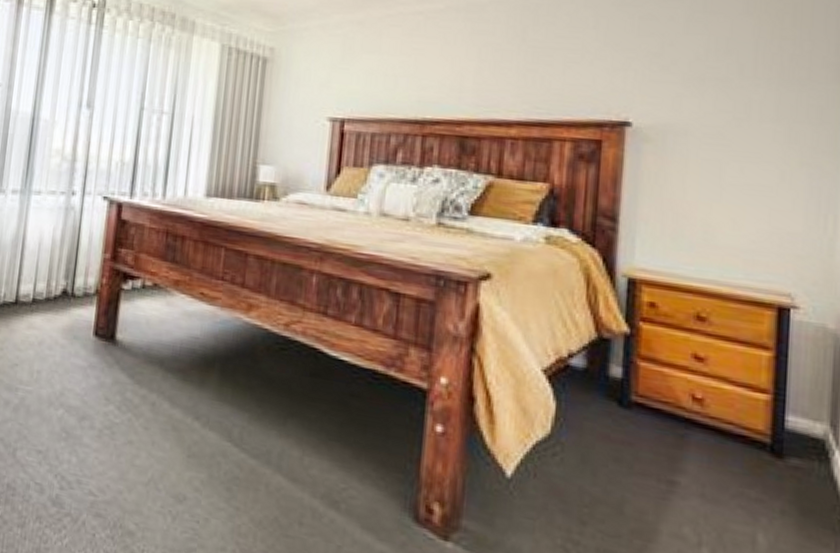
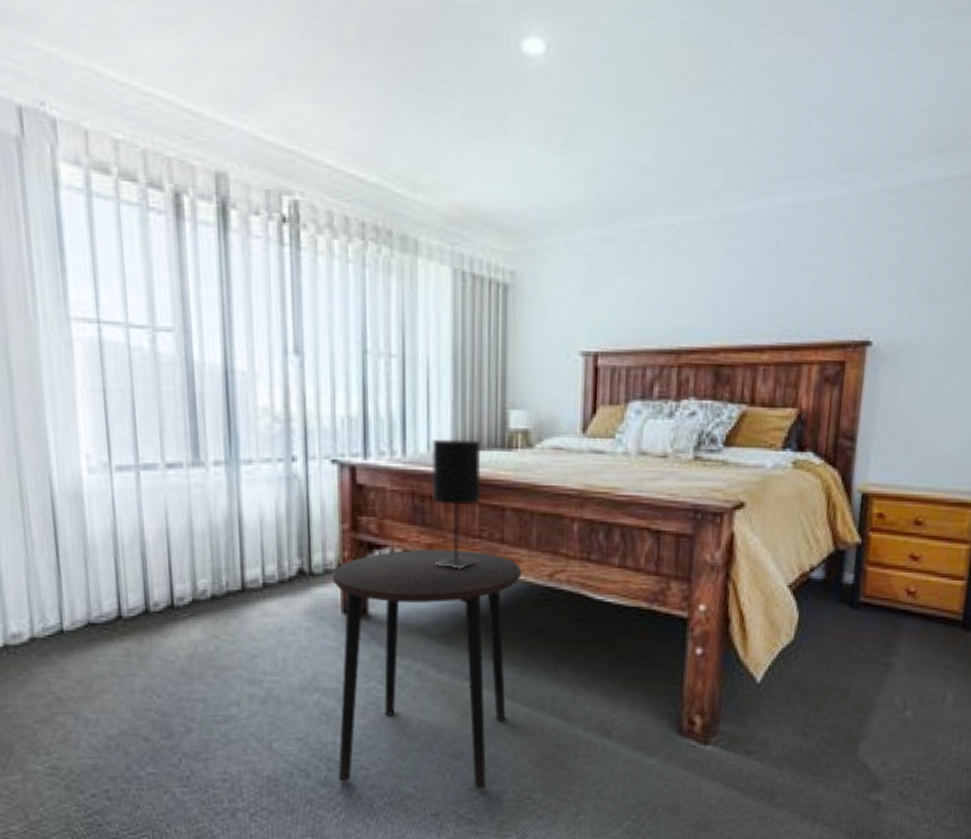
side table: none [68,283,259,541] -> present [332,549,522,789]
table lamp: none [180,186,231,308] -> present [432,439,481,569]

